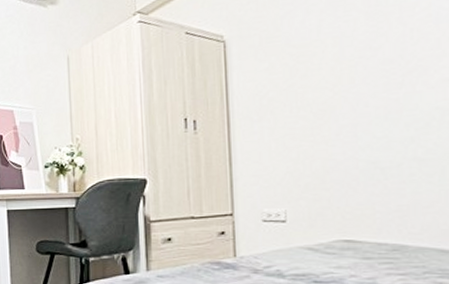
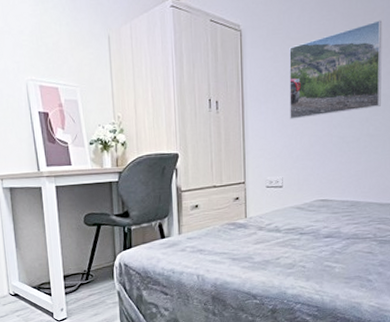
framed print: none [290,16,434,140] -> present [289,20,383,119]

